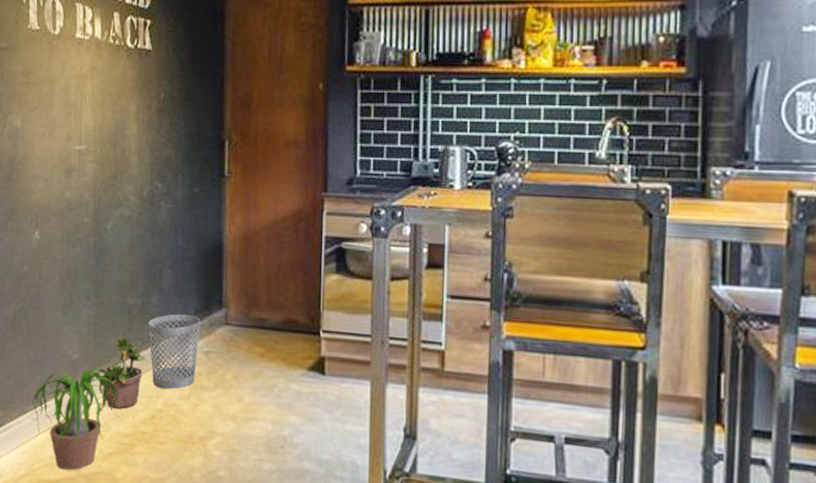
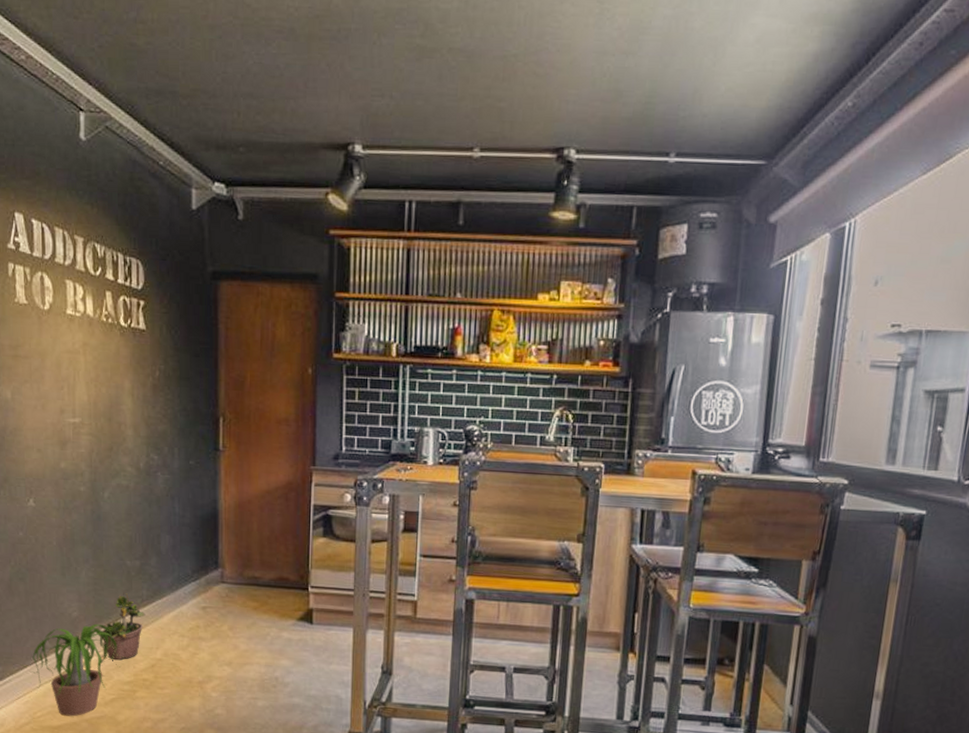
wastebasket: present [148,314,201,390] -> none [146,574,198,641]

